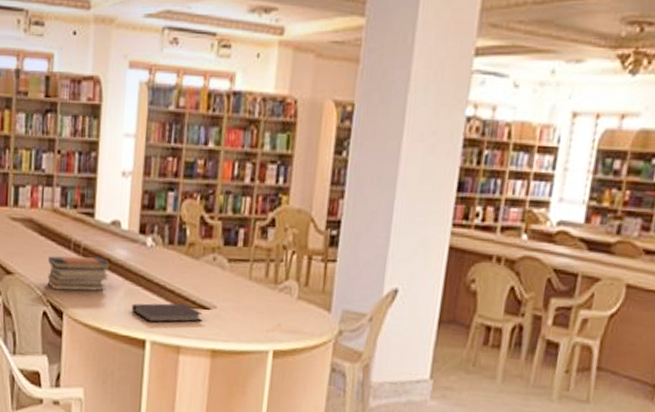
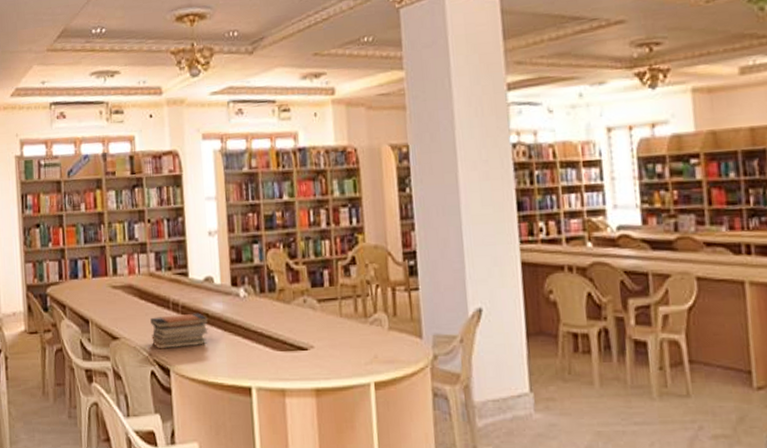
notebook: present [132,303,203,323] -> none [234,347,302,369]

